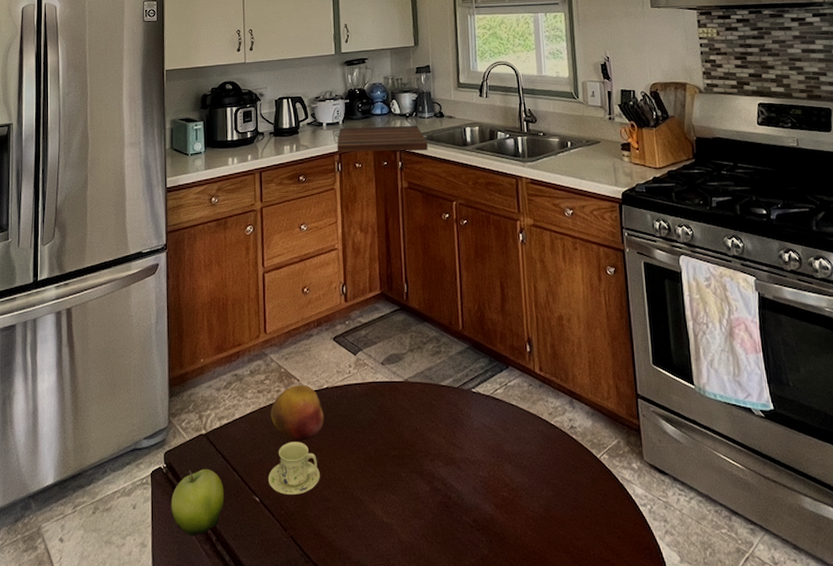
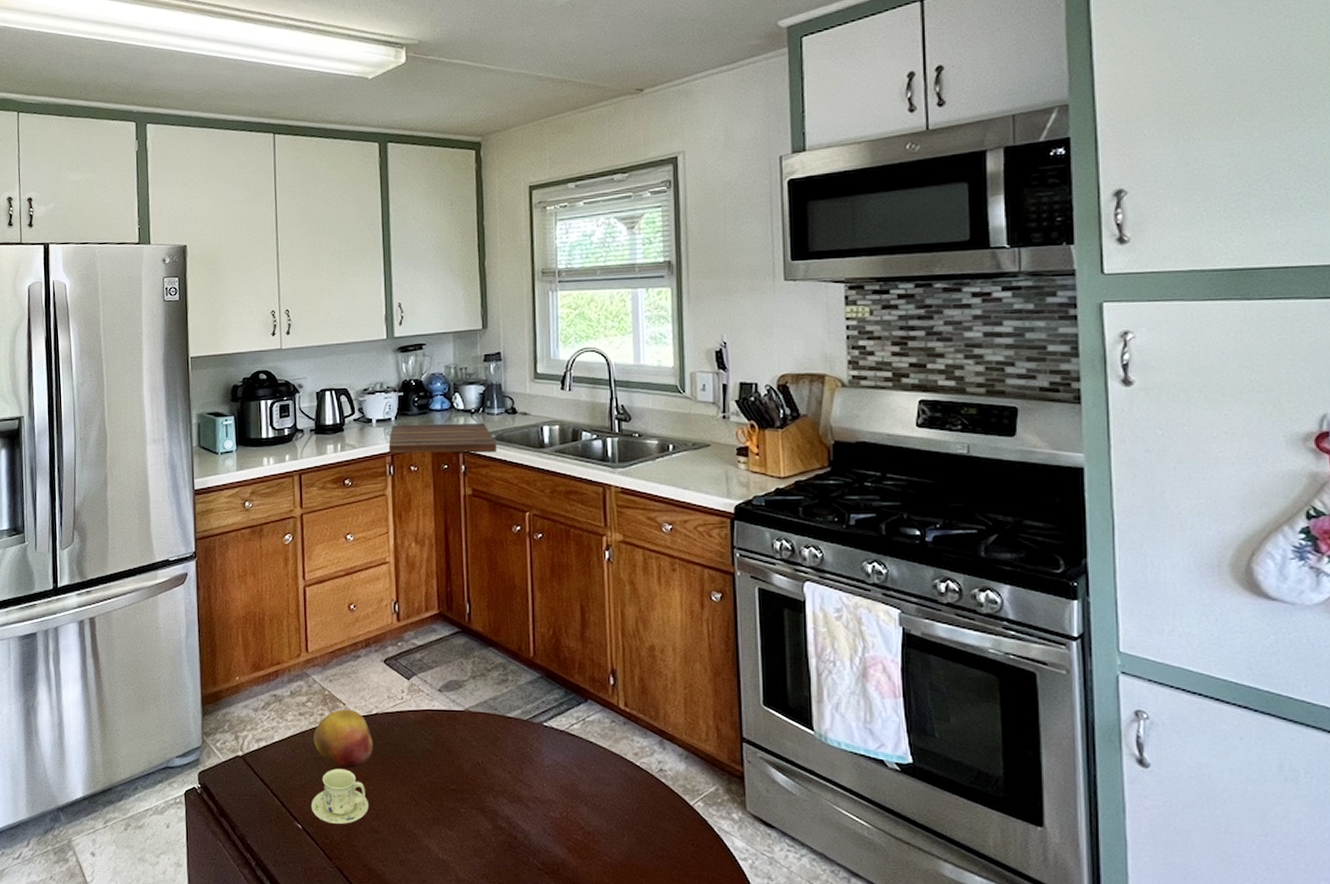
fruit: present [171,468,225,536] -> none [206,791,264,859]

